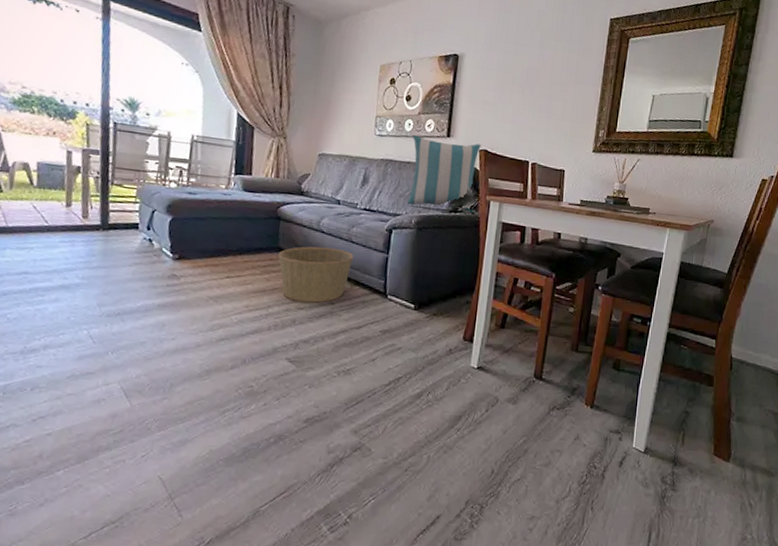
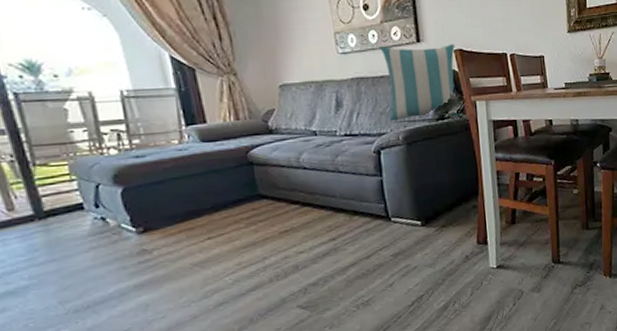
basket: present [278,246,354,303] -> none [261,182,346,247]

